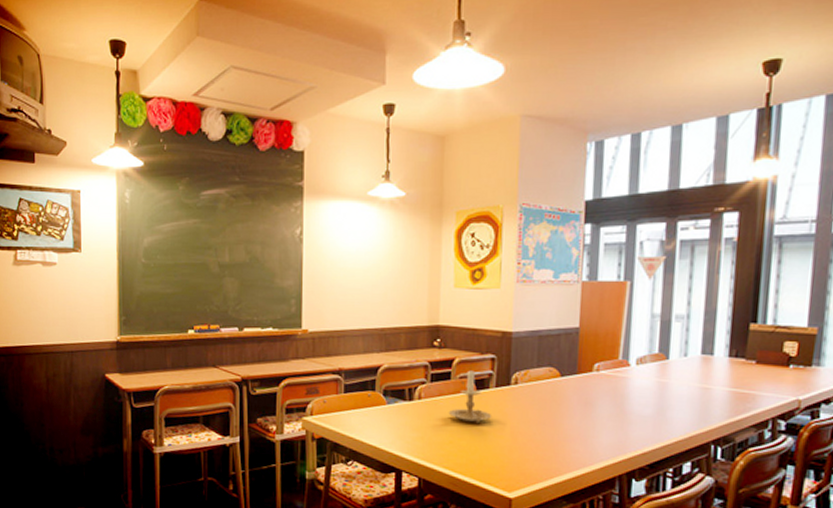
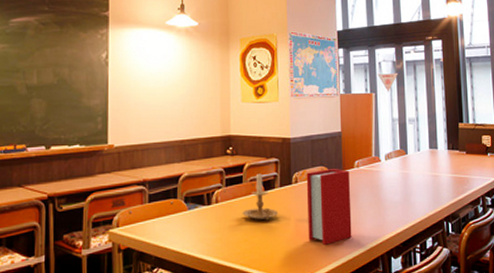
book: none [527,371,586,457] -> present [306,169,352,245]

